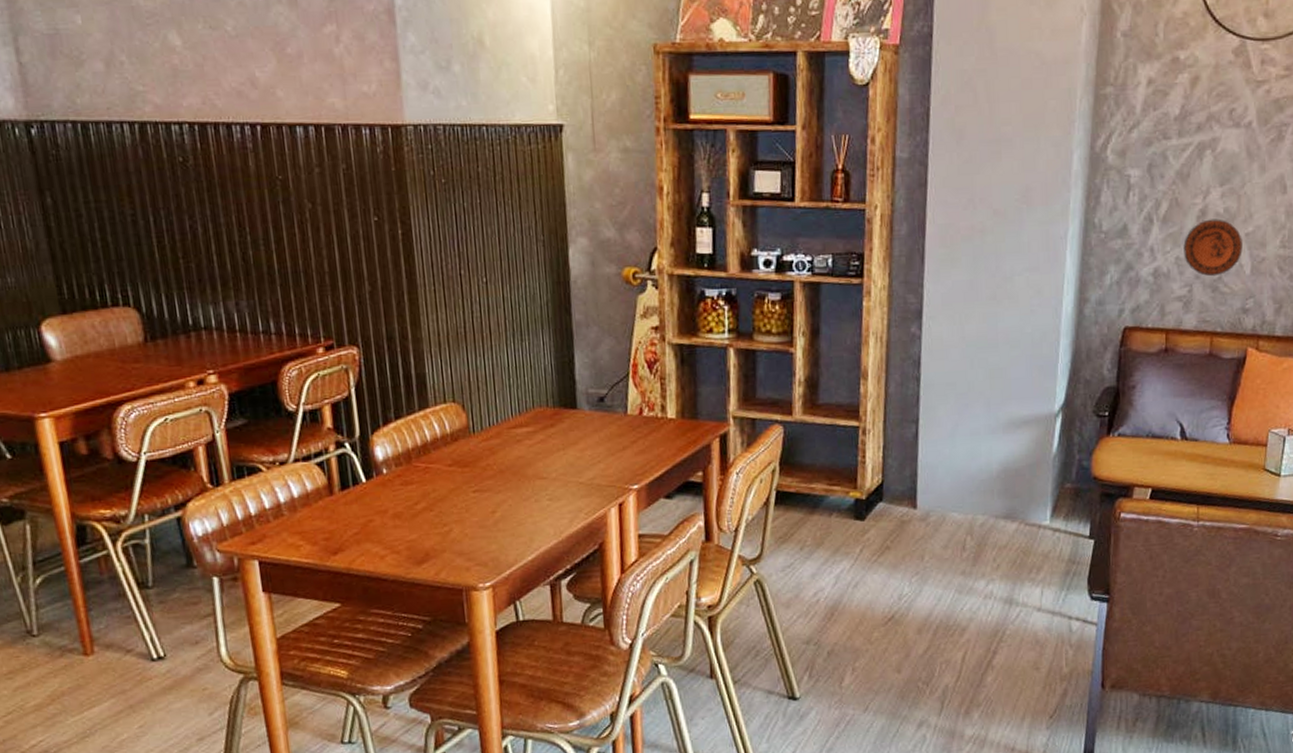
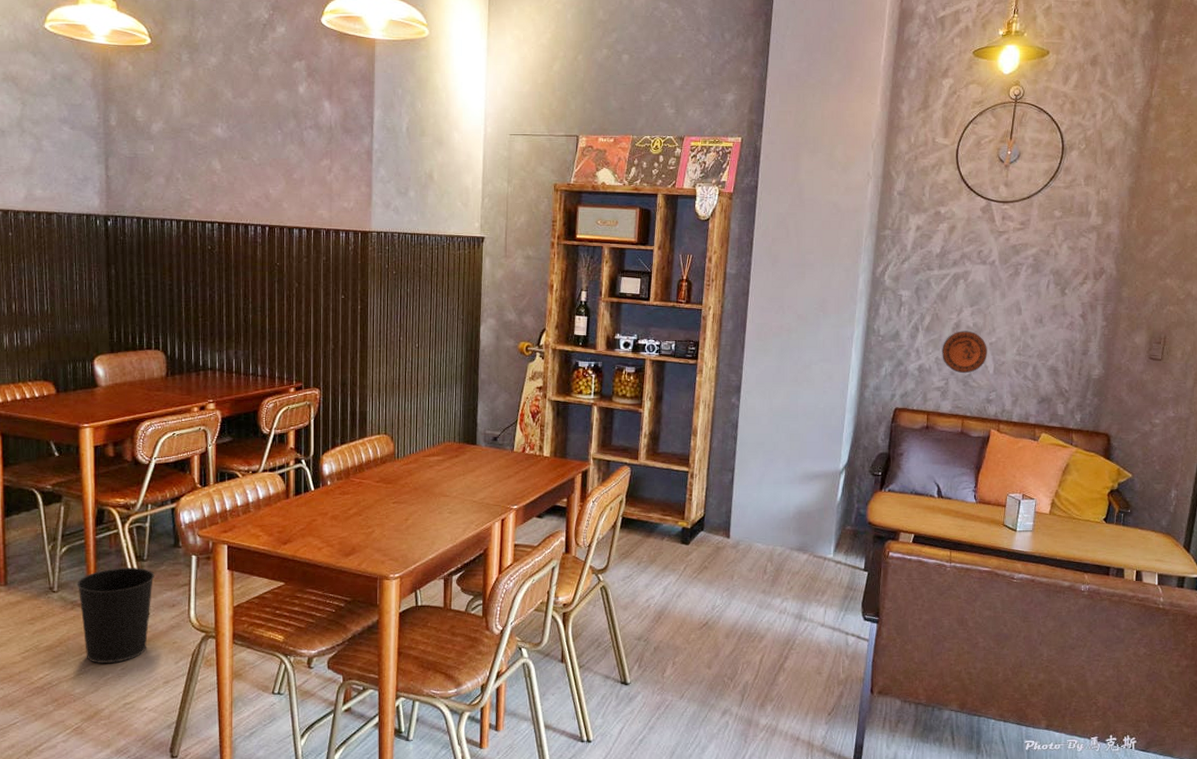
wastebasket: none [62,597,169,722] -> present [77,567,155,664]

